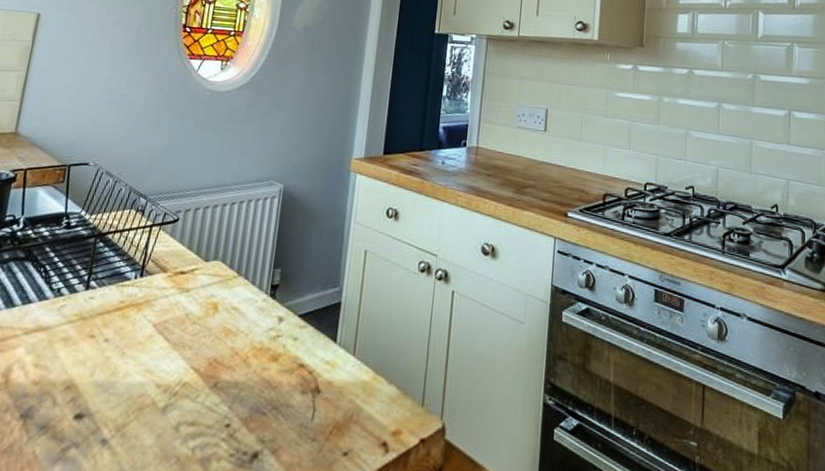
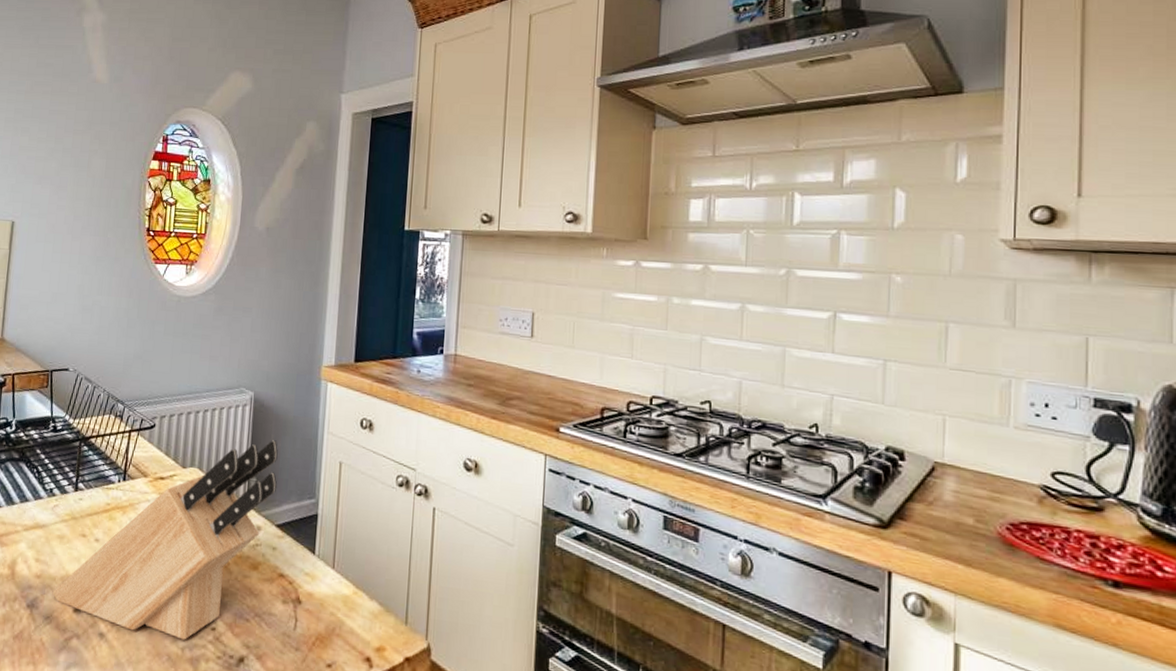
knife block: none [51,231,305,440] -> present [52,440,278,640]

